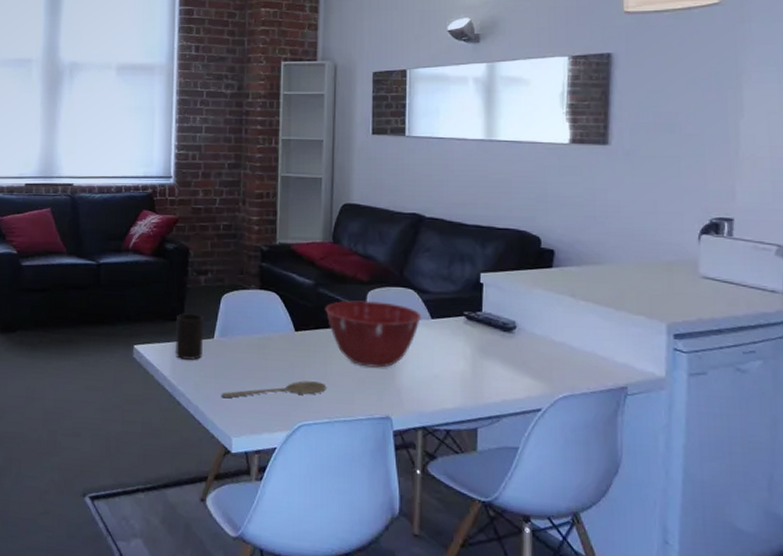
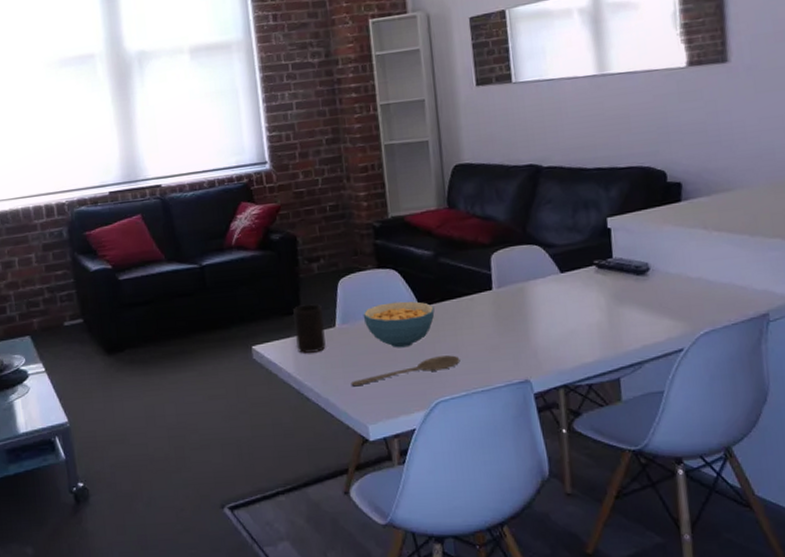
cereal bowl: none [240,323,308,368] -> present [363,301,435,348]
mixing bowl: present [325,300,422,368] -> none [448,262,551,333]

